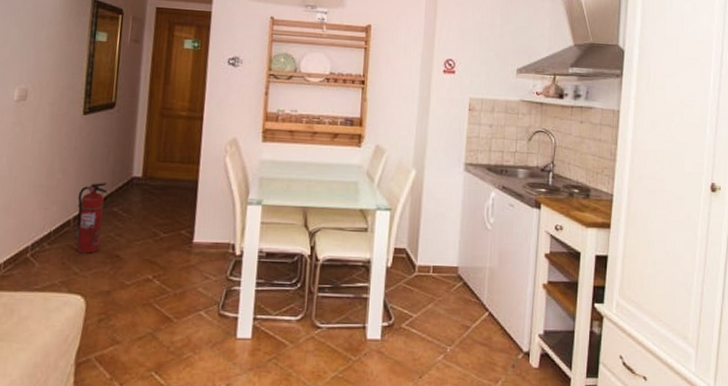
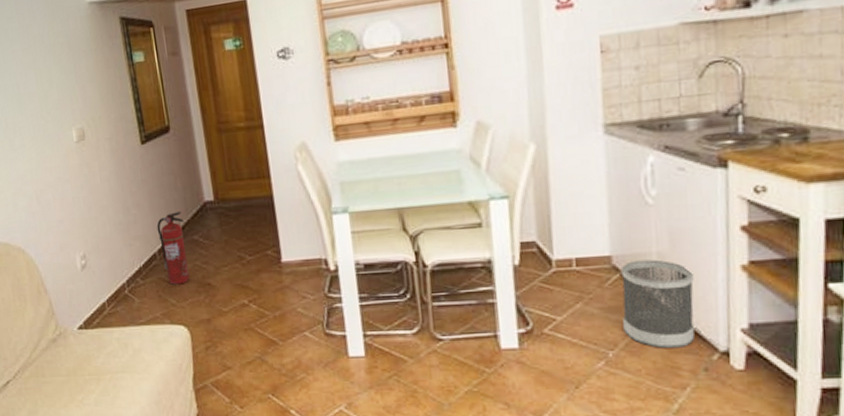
wastebasket: none [460,272,512,347] -> present [621,259,694,348]

